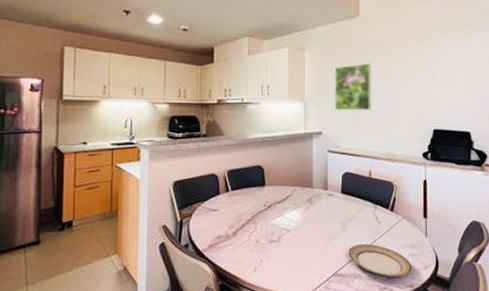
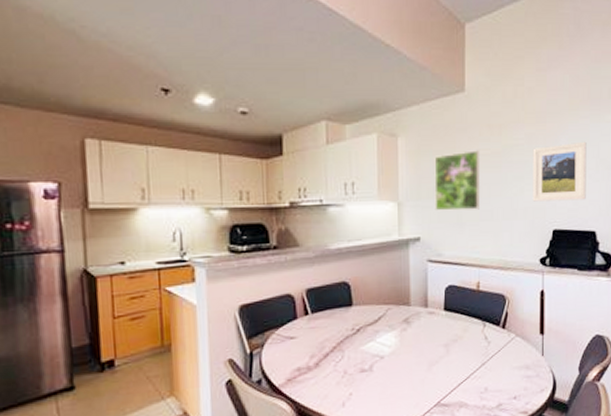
plate: present [348,244,412,277] -> none [453,367,526,404]
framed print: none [415,58,461,106] -> present [532,141,587,202]

